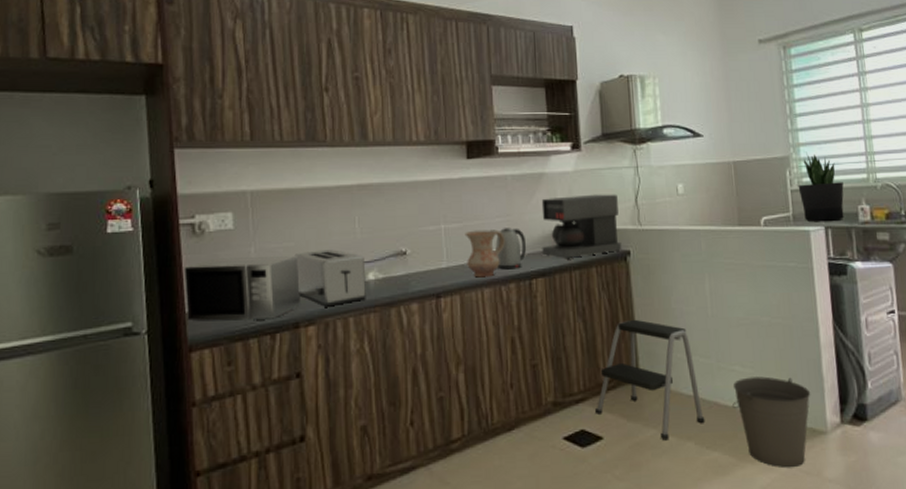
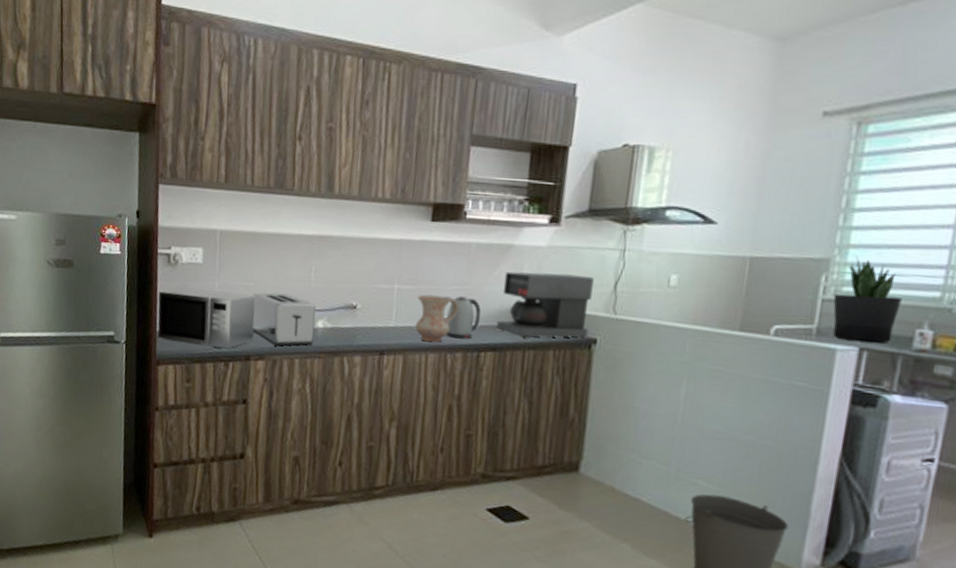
step stool: present [594,319,705,441] -> none [524,410,649,536]

